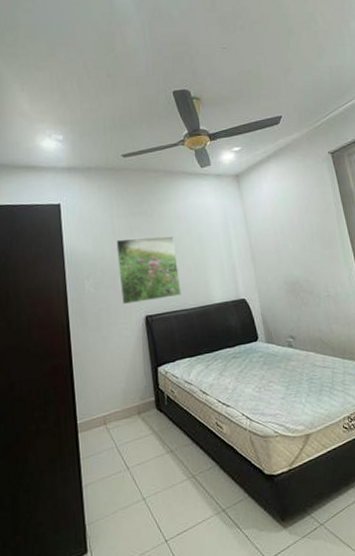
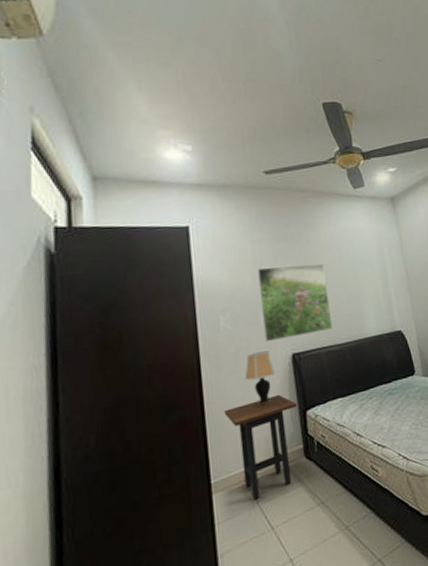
side table: none [88,351,150,442] -> present [224,394,298,501]
table lamp: none [105,312,131,362] -> present [245,351,276,408]

